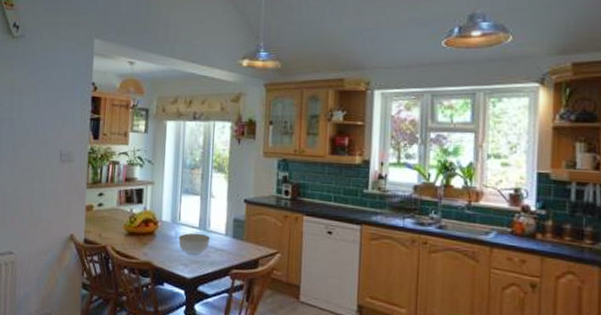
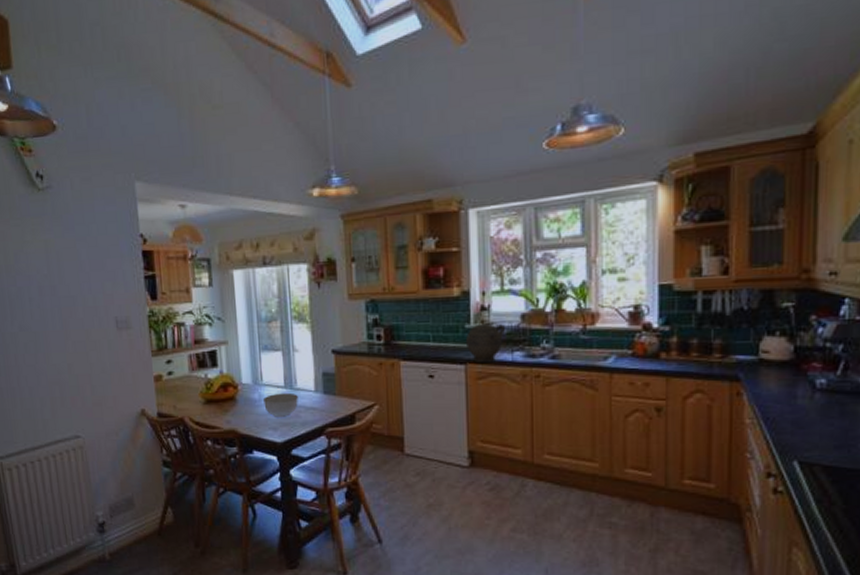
ceramic jug: none [362,190,398,227] -> present [465,323,505,364]

